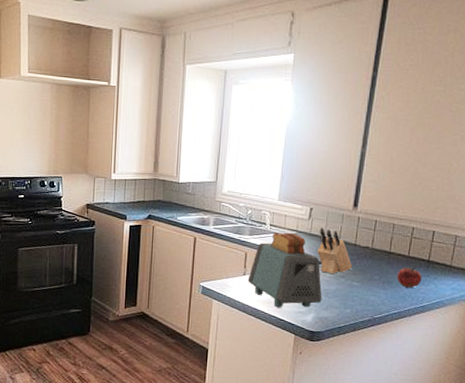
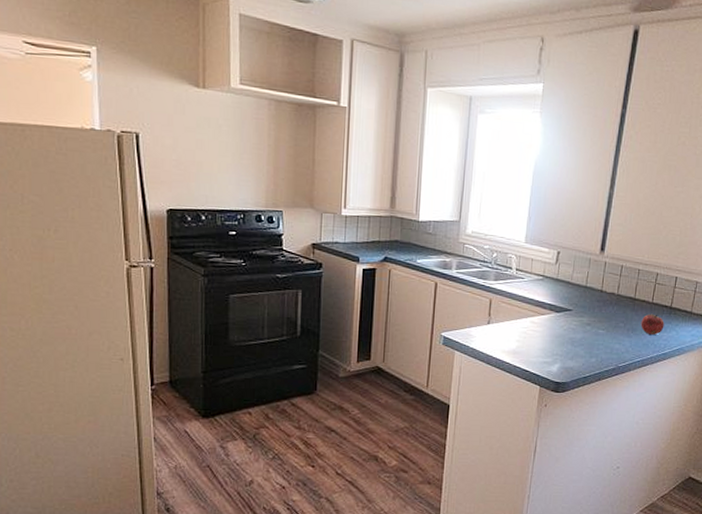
toaster: present [247,232,322,308] -> none [492,277,568,358]
knife block: present [317,228,353,274] -> none [563,273,599,321]

